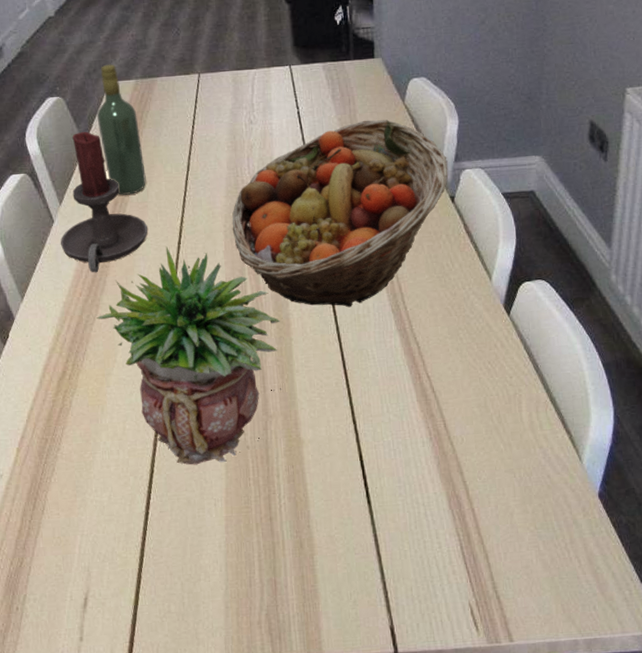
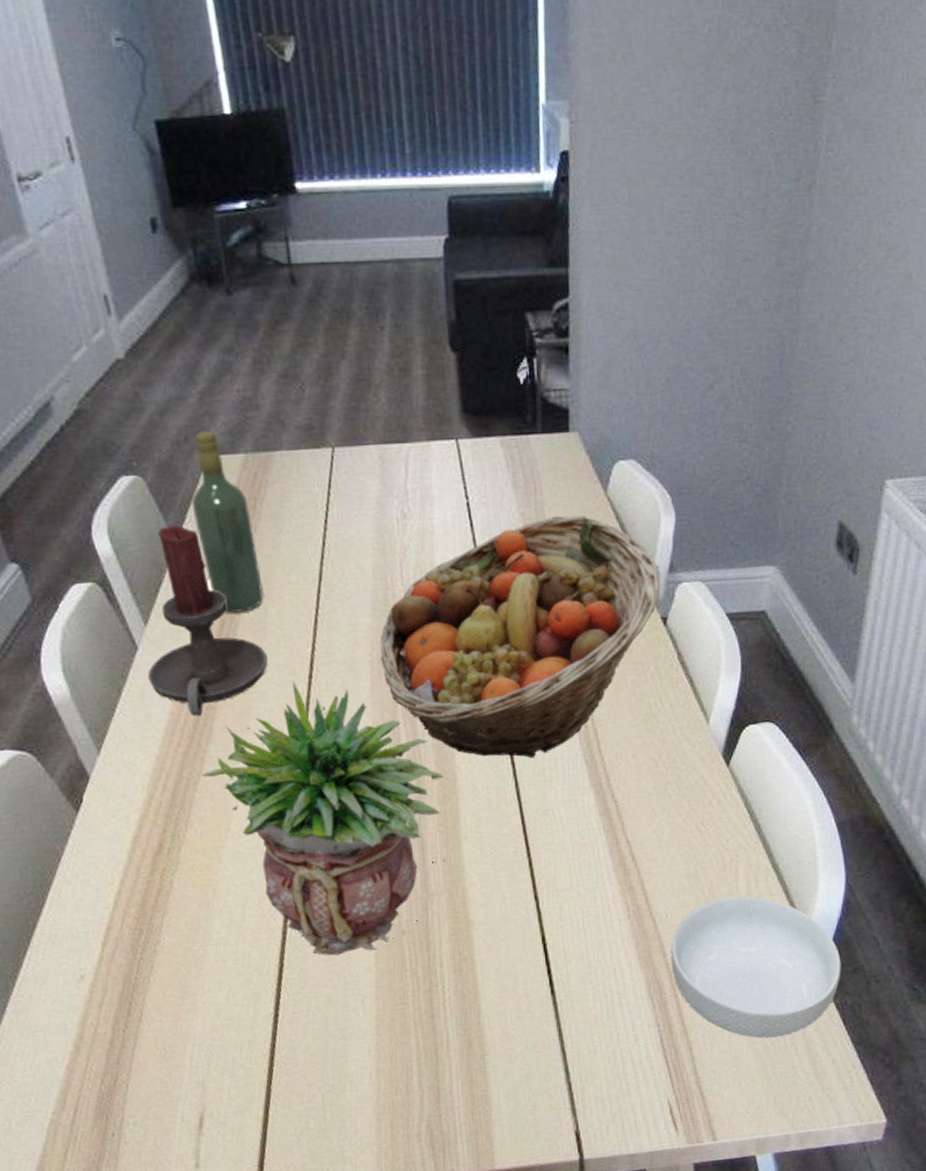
cereal bowl: none [466,425,615,551] -> present [670,896,841,1039]

